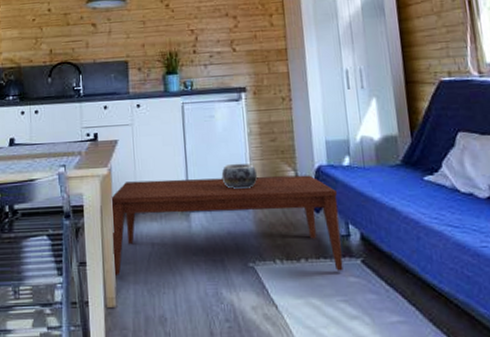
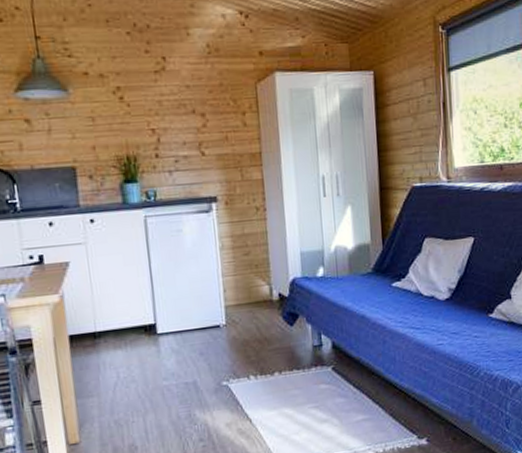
coffee table: present [110,175,344,275] -> none [64,288,315,410]
decorative bowl: present [221,163,258,189] -> none [191,280,231,309]

